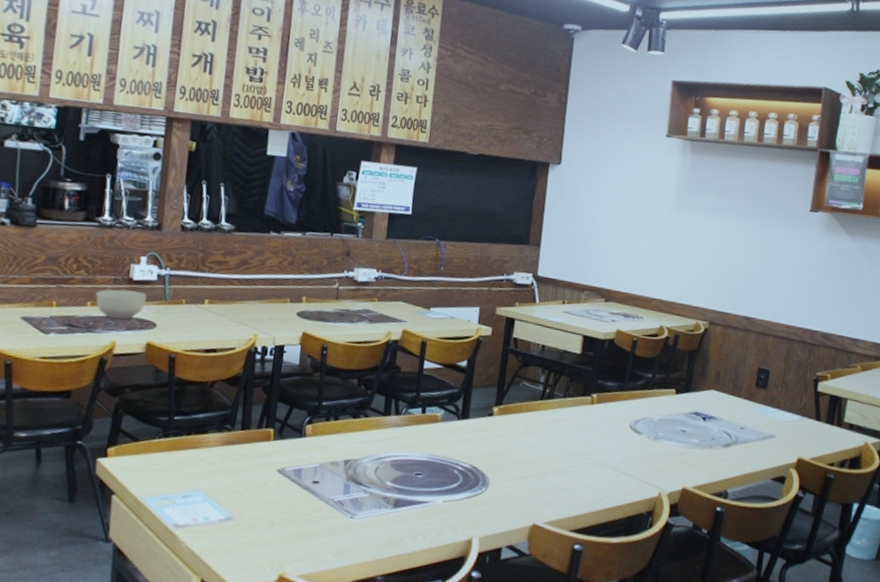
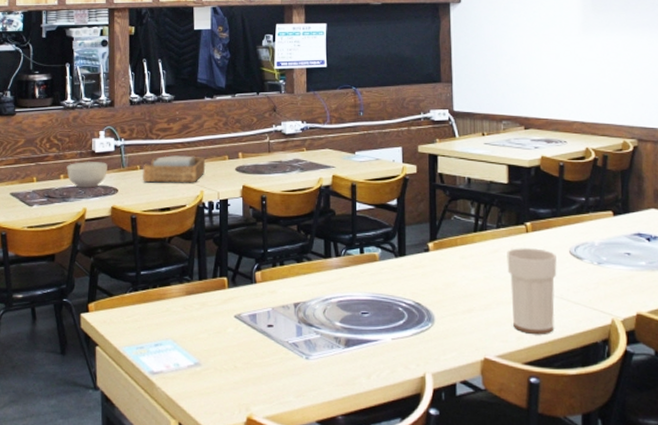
napkin holder: none [187,292,264,324] -> present [142,155,206,183]
cup: none [566,418,617,504] -> present [507,248,557,334]

